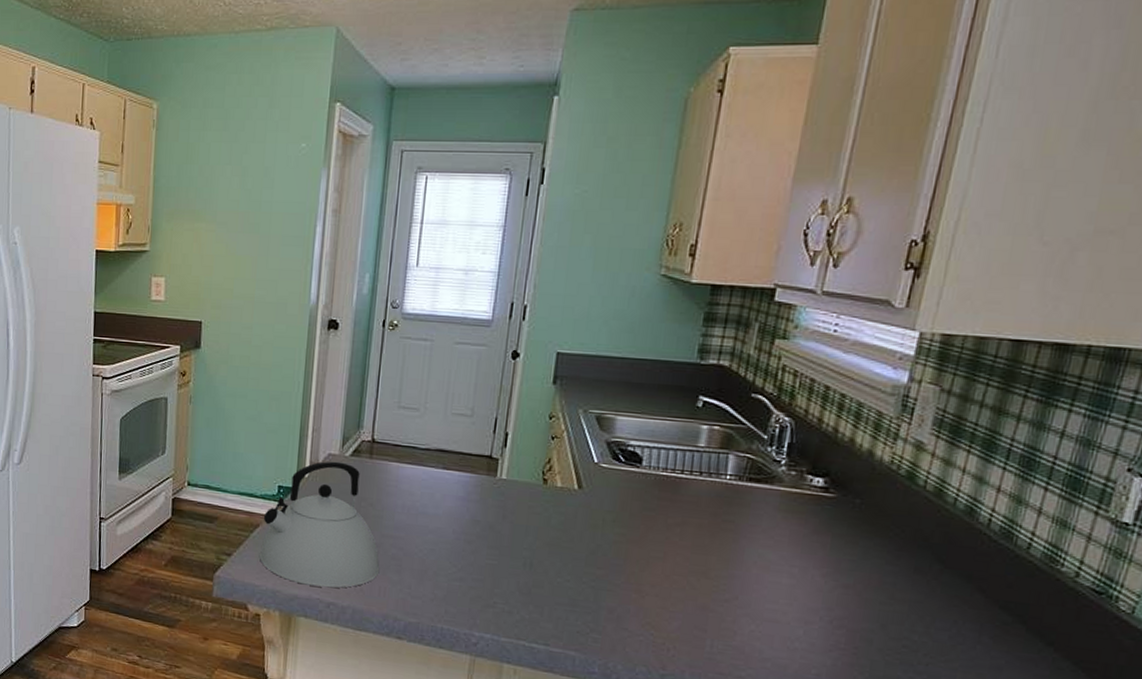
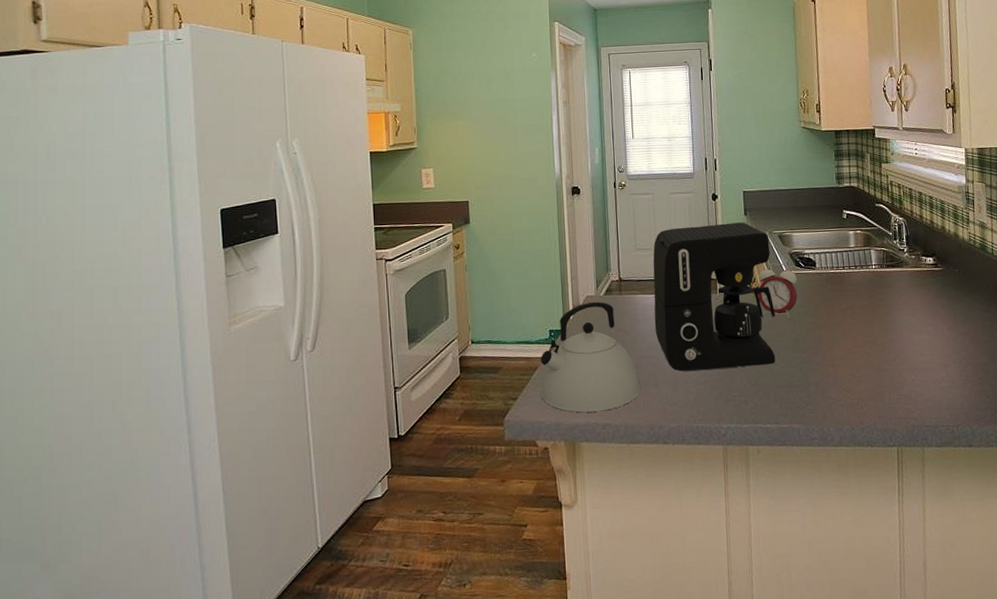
coffee maker: none [407,387,582,575] -> present [653,222,776,371]
alarm clock: none [551,450,611,525] -> present [758,263,797,319]

